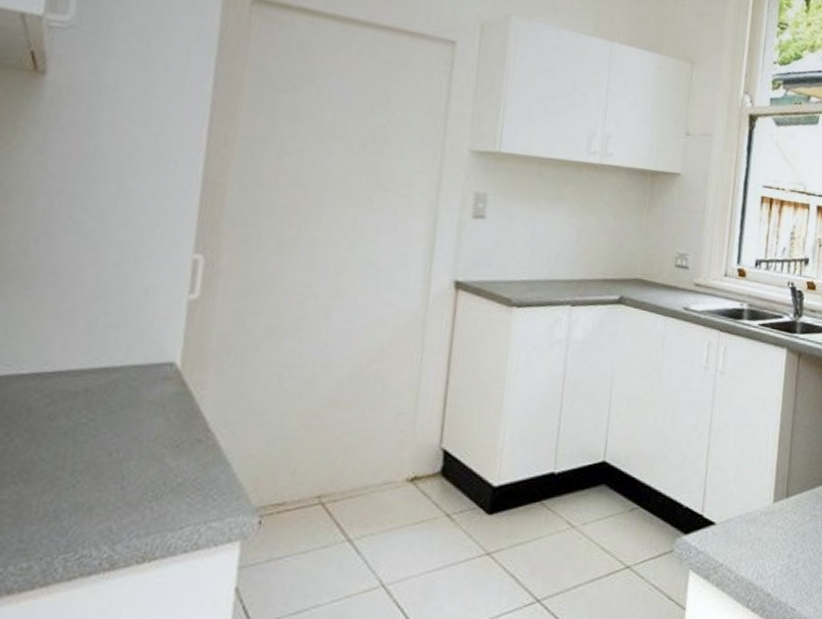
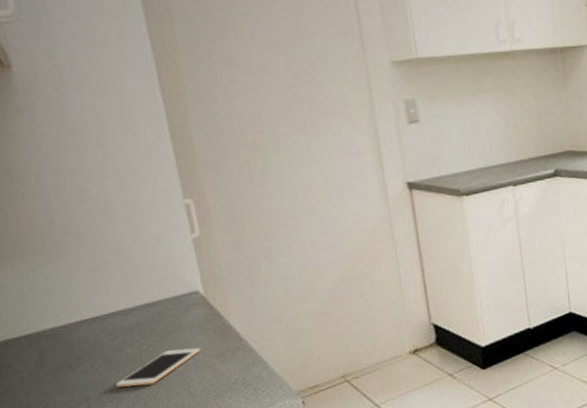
cell phone: none [30,430,154,470] -> present [116,347,201,388]

